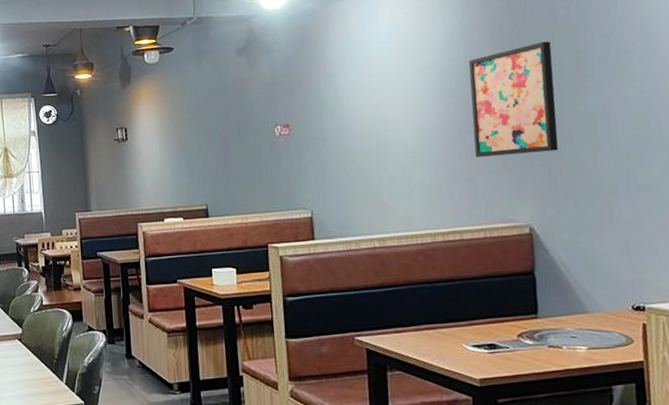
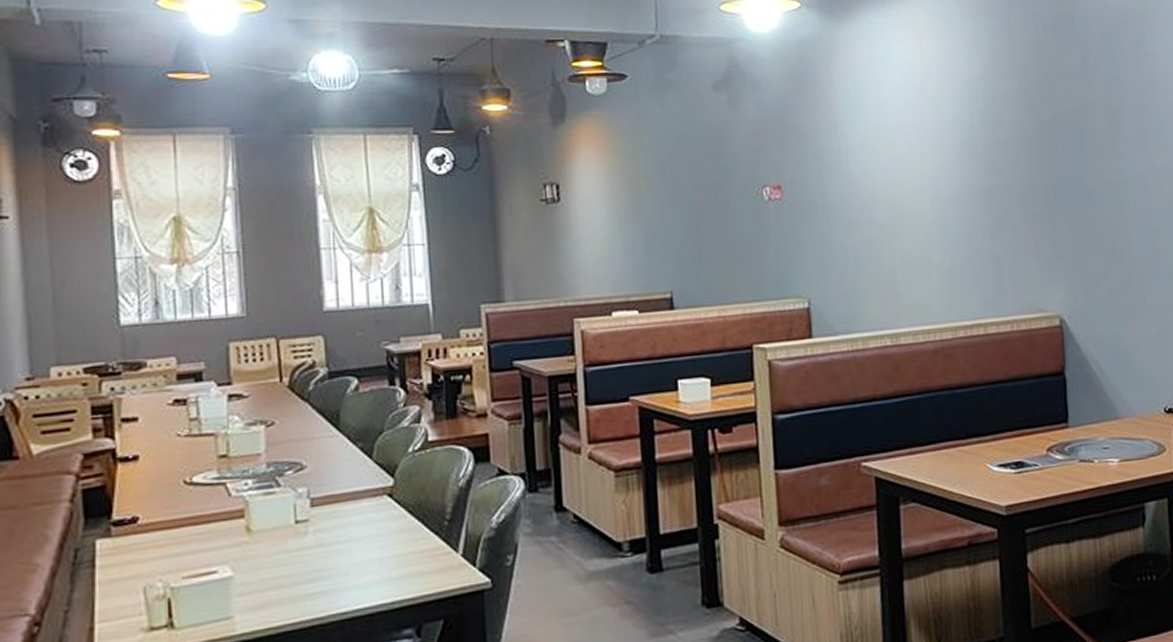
wall art: present [468,41,559,157] -> none [994,96,1090,233]

